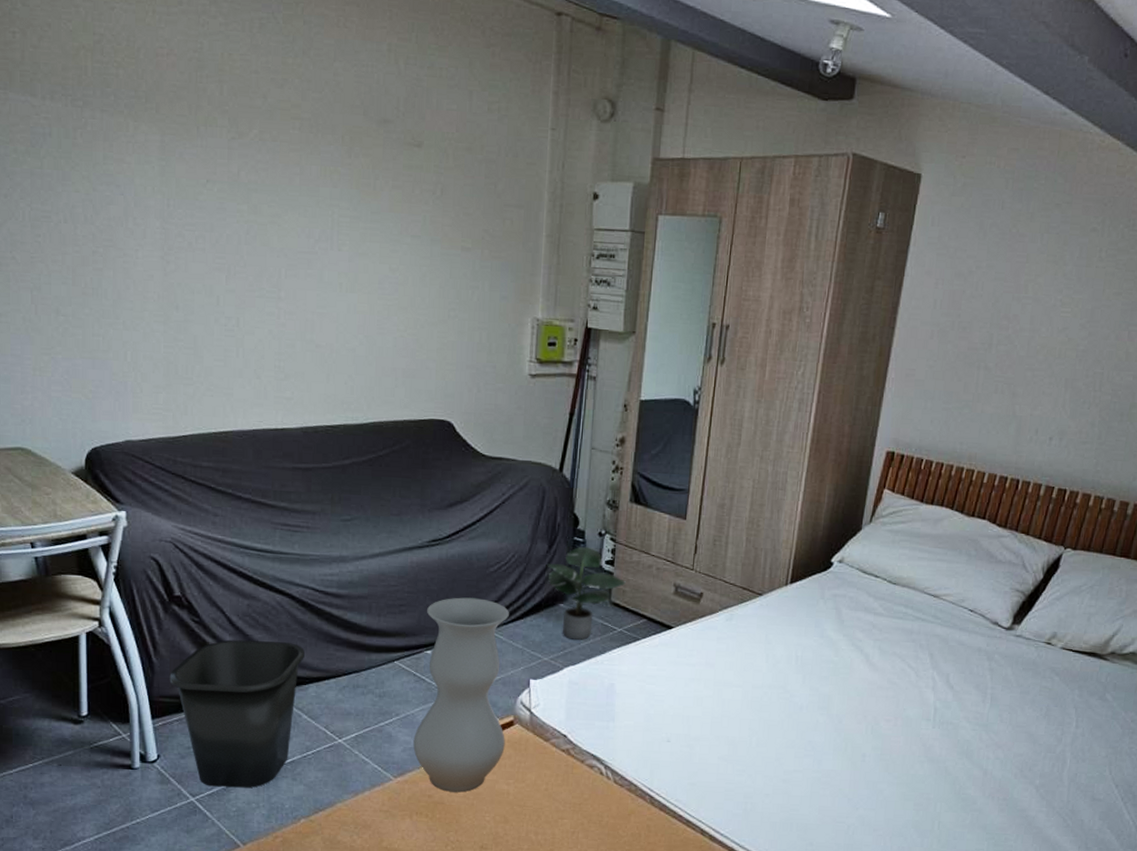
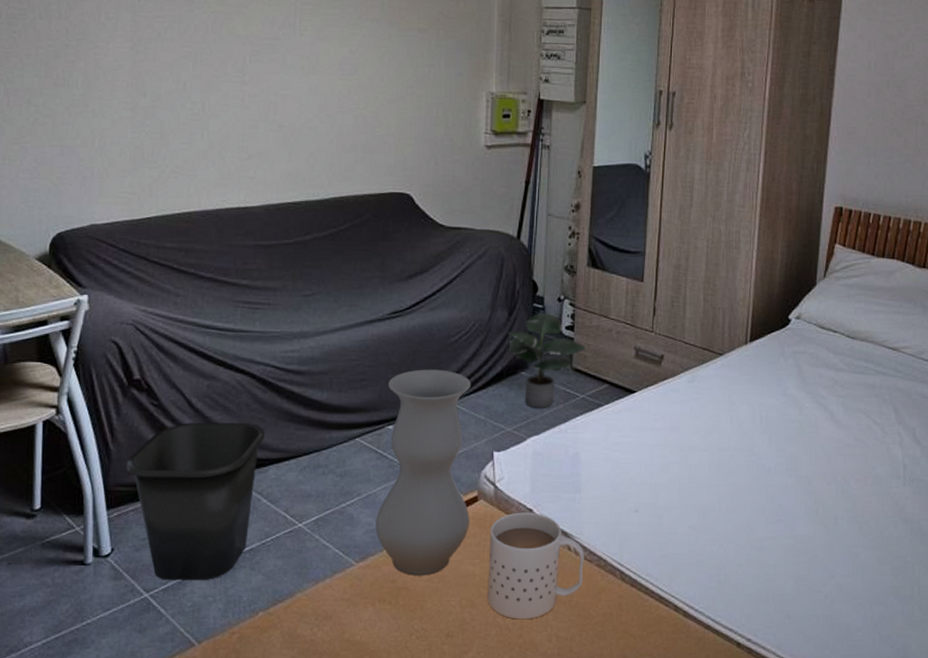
mug: none [520,737,616,837] -> present [487,512,584,620]

